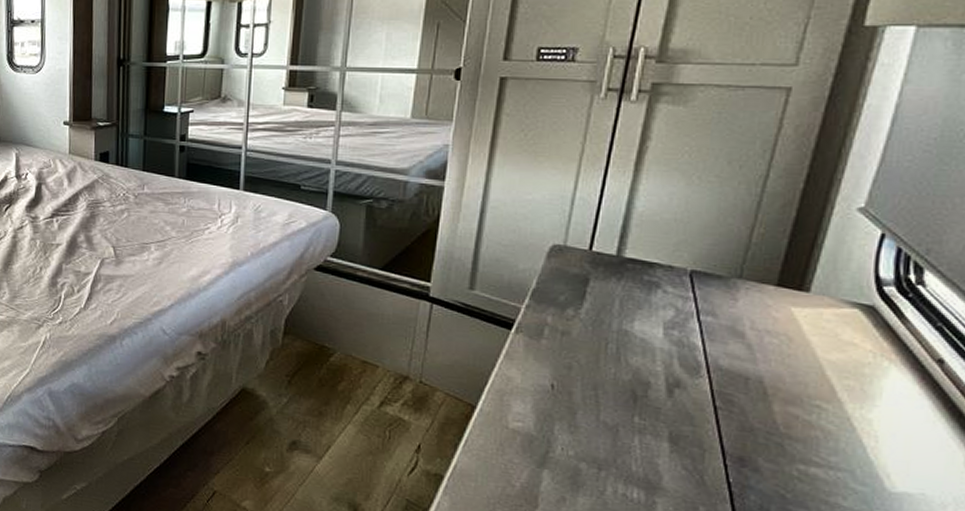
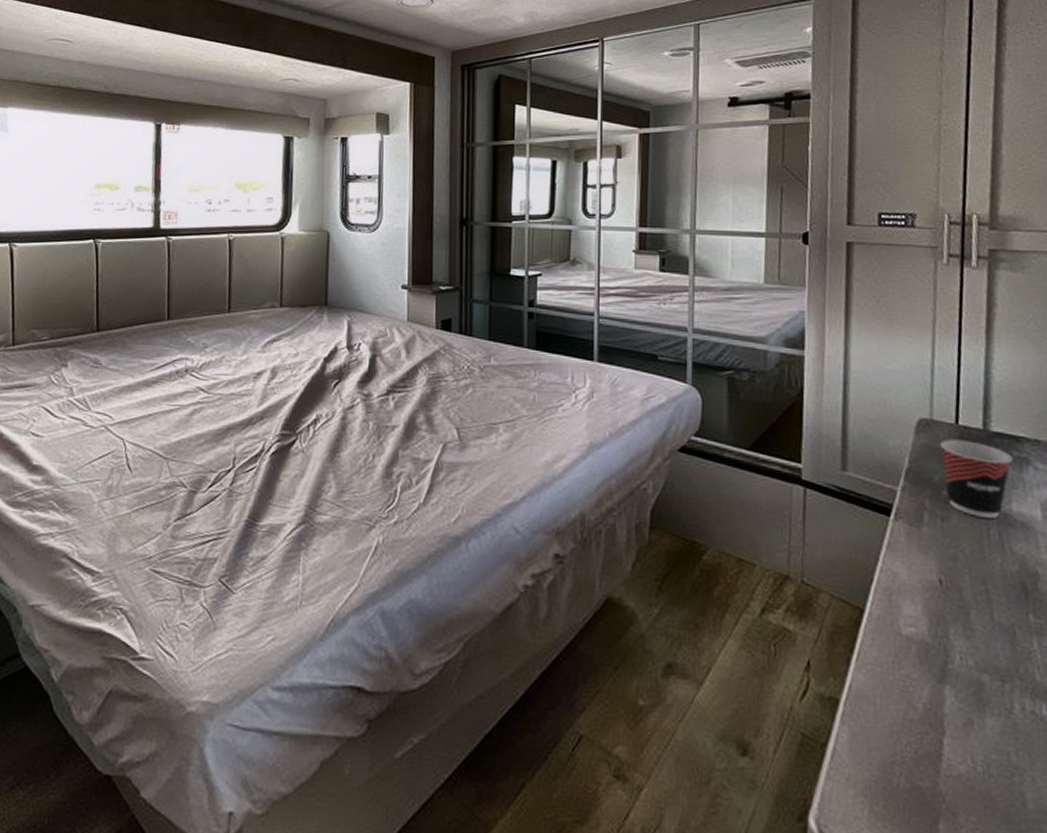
cup: none [569,264,642,334] -> present [939,439,1013,518]

